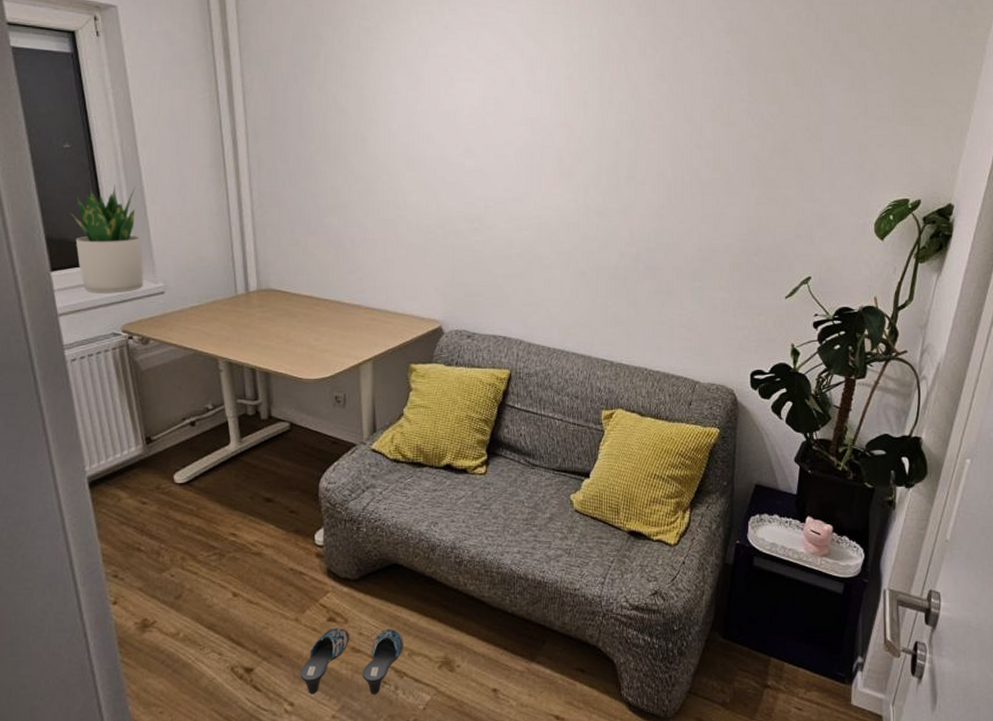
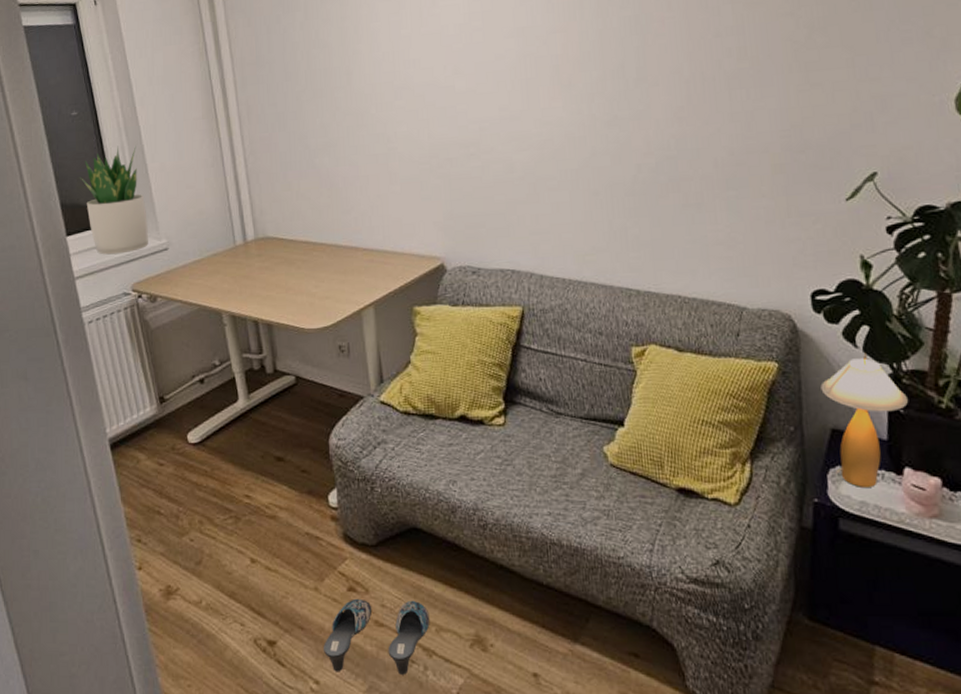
table lamp: none [751,423,816,532] -> present [820,352,909,487]

